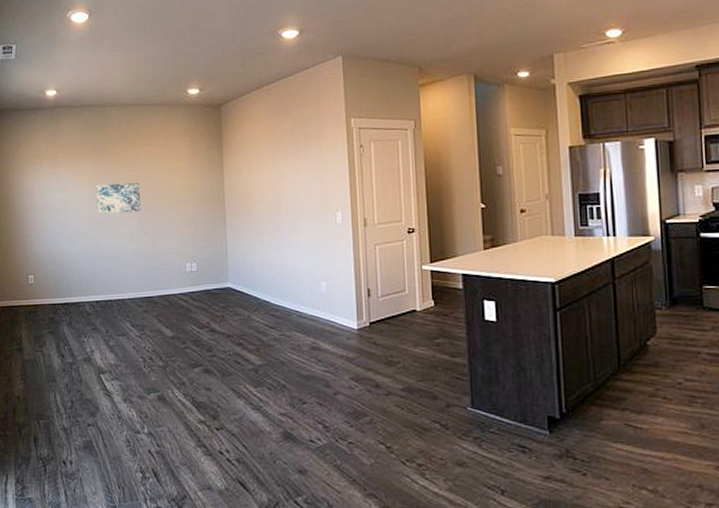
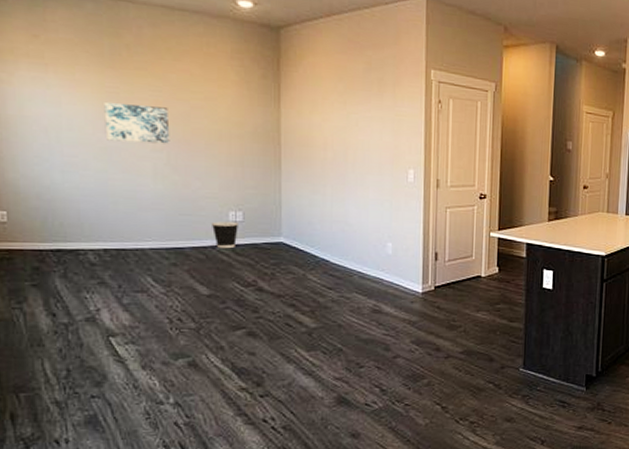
wastebasket: none [172,272,194,296] -> present [210,221,238,249]

